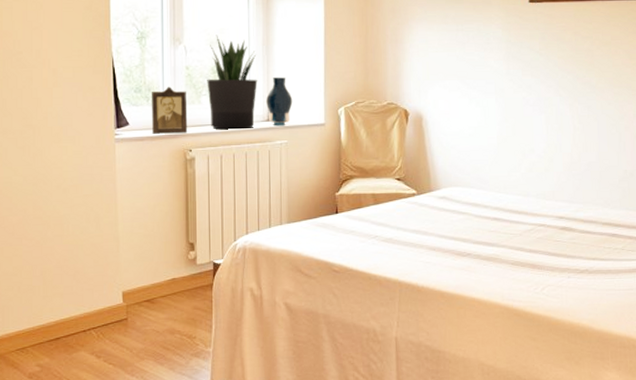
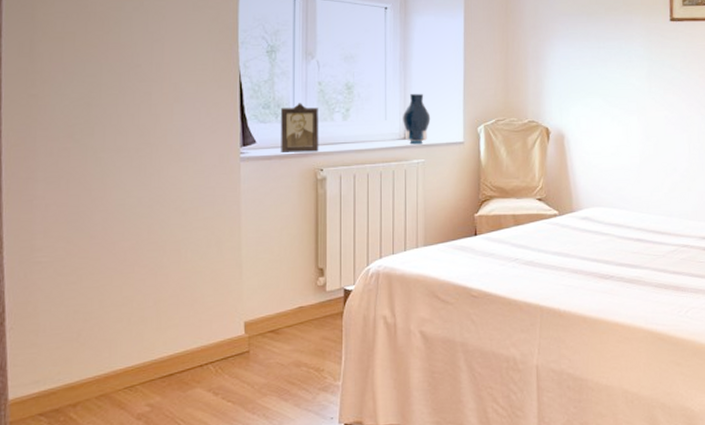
planter: present [207,35,258,130] -> none [340,49,394,148]

